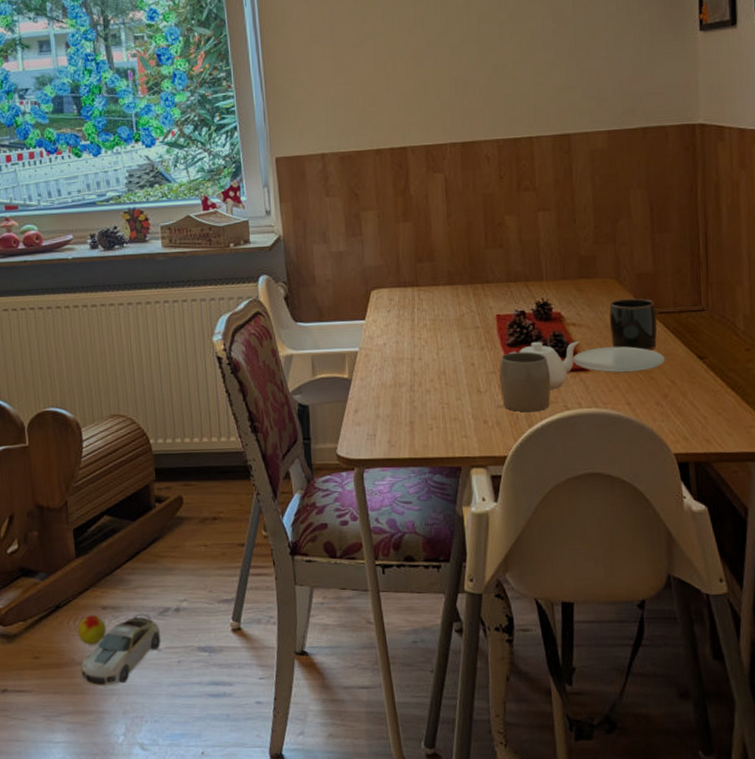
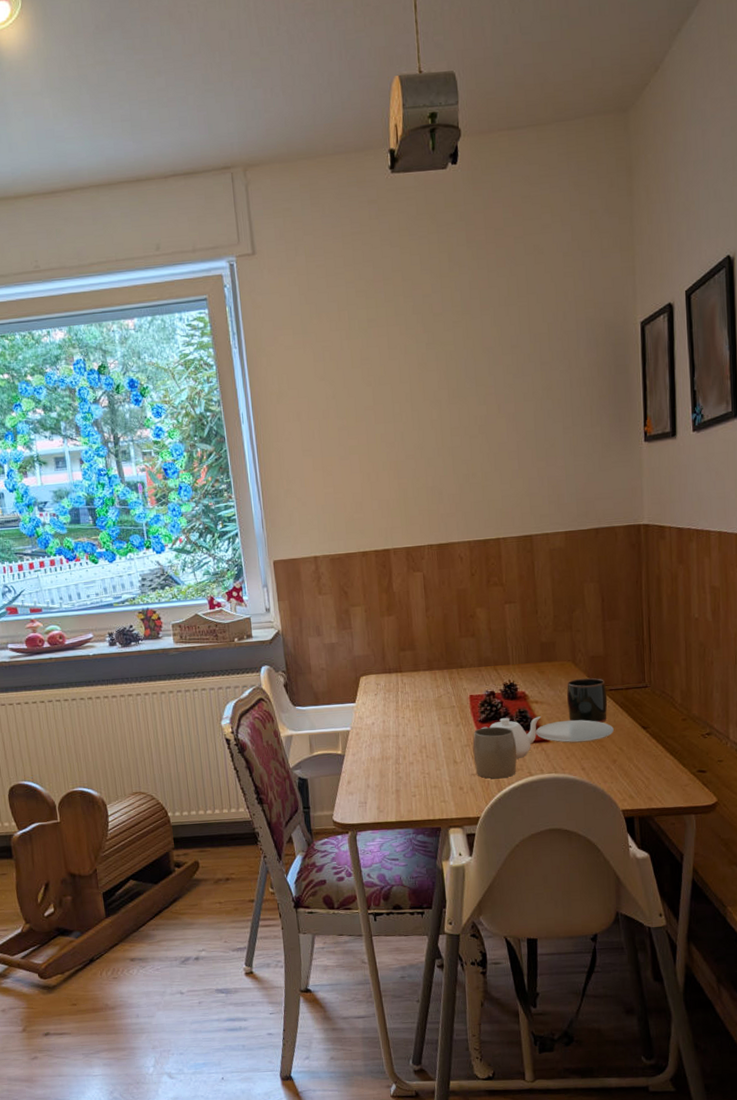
toy ball: present [77,615,106,645] -> none [109,966,135,992]
toy car: present [80,613,161,687] -> none [113,963,183,1027]

